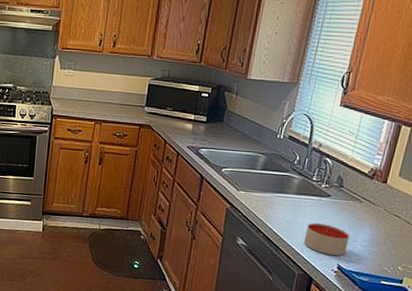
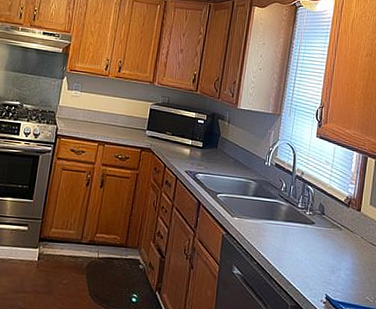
candle: present [303,223,350,256] -> none [294,251,334,286]

